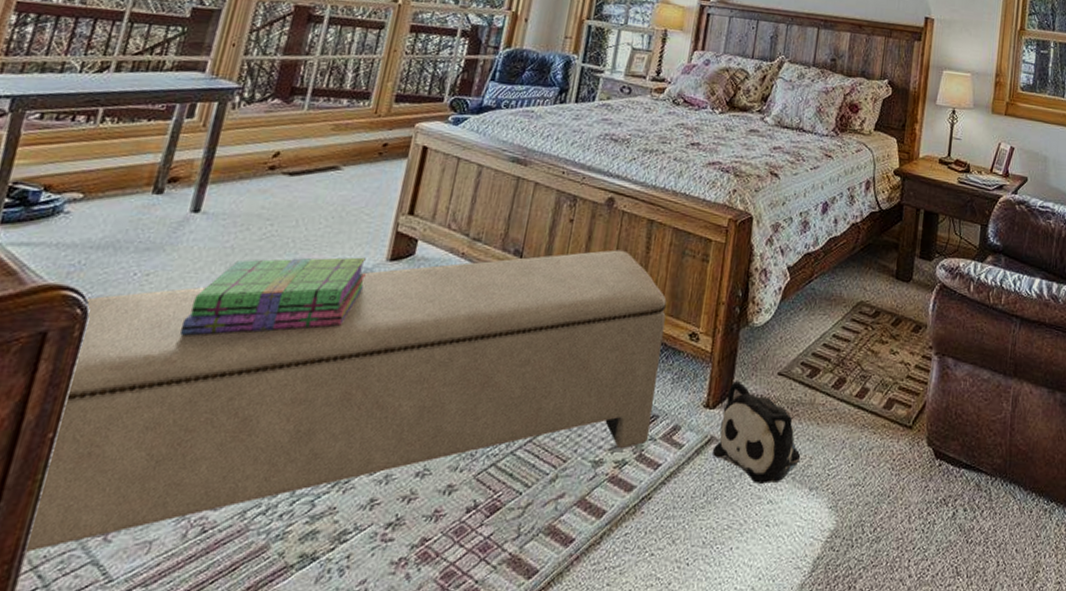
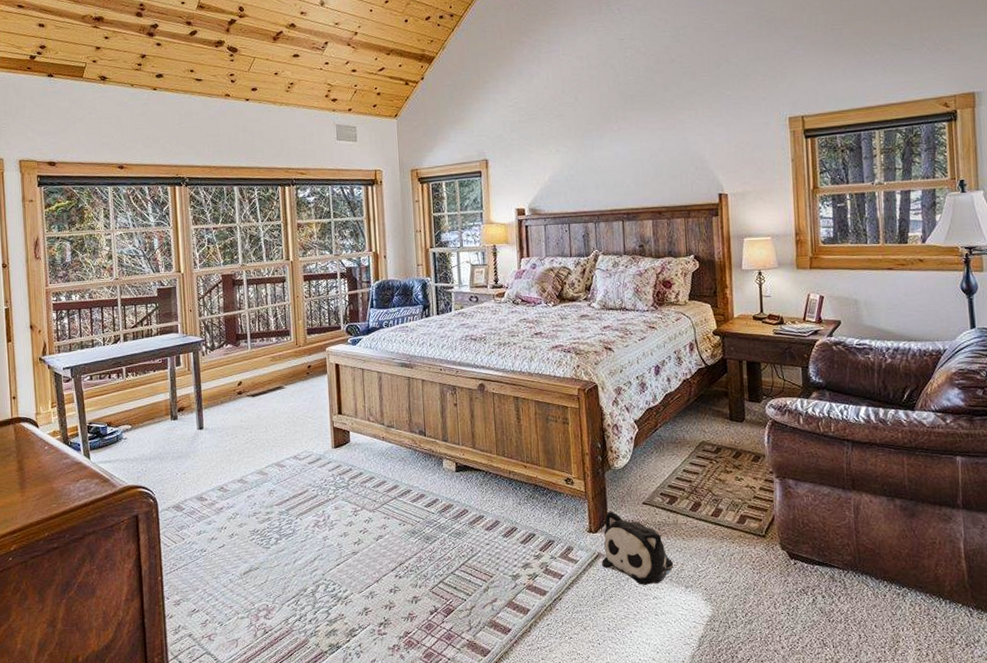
bench: present [22,249,667,554] -> none [152,422,549,649]
stack of books: present [180,257,366,336] -> none [215,448,322,511]

